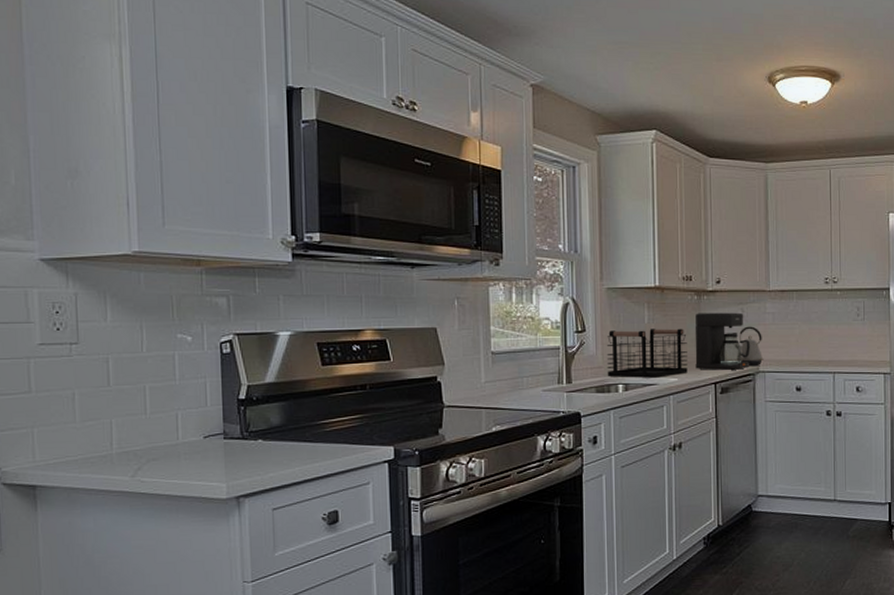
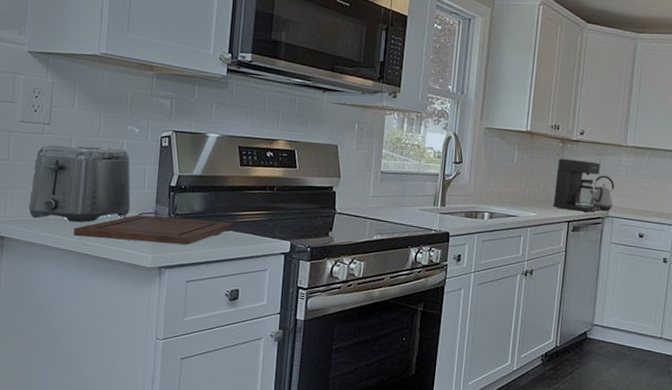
toaster: none [63,362,192,459] -> present [28,144,131,223]
cutting board: none [123,433,322,474] -> present [73,214,233,245]
dish rack: present [606,328,688,378] -> none [476,165,549,211]

